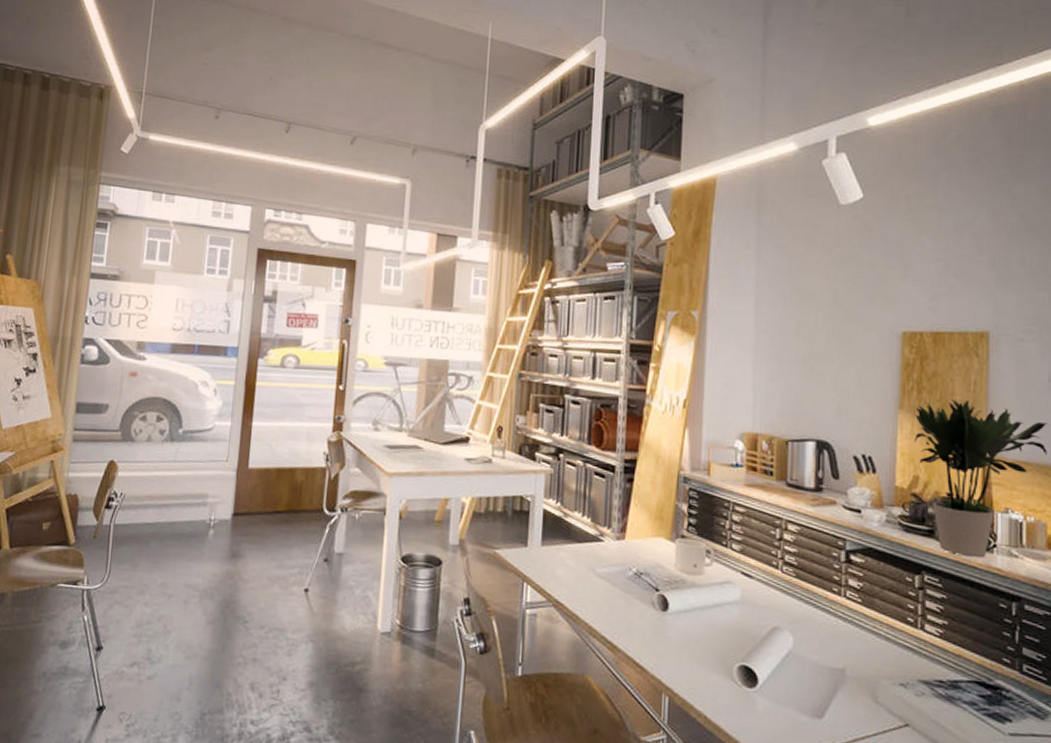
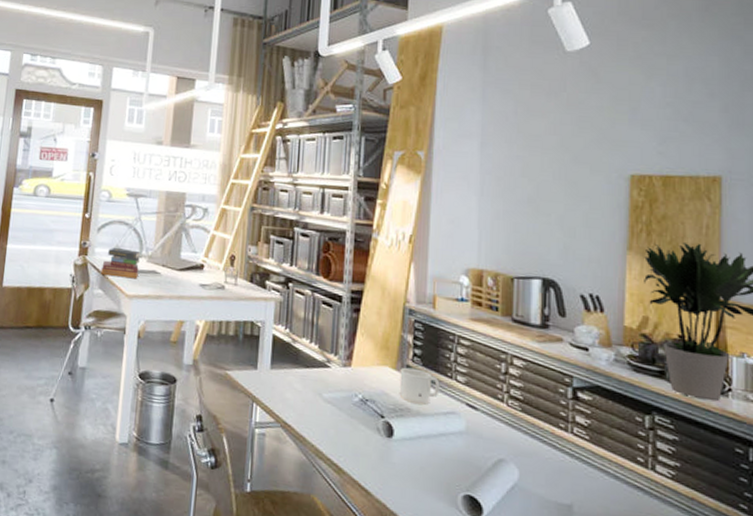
books: none [358,422,401,456] -> present [101,248,140,279]

